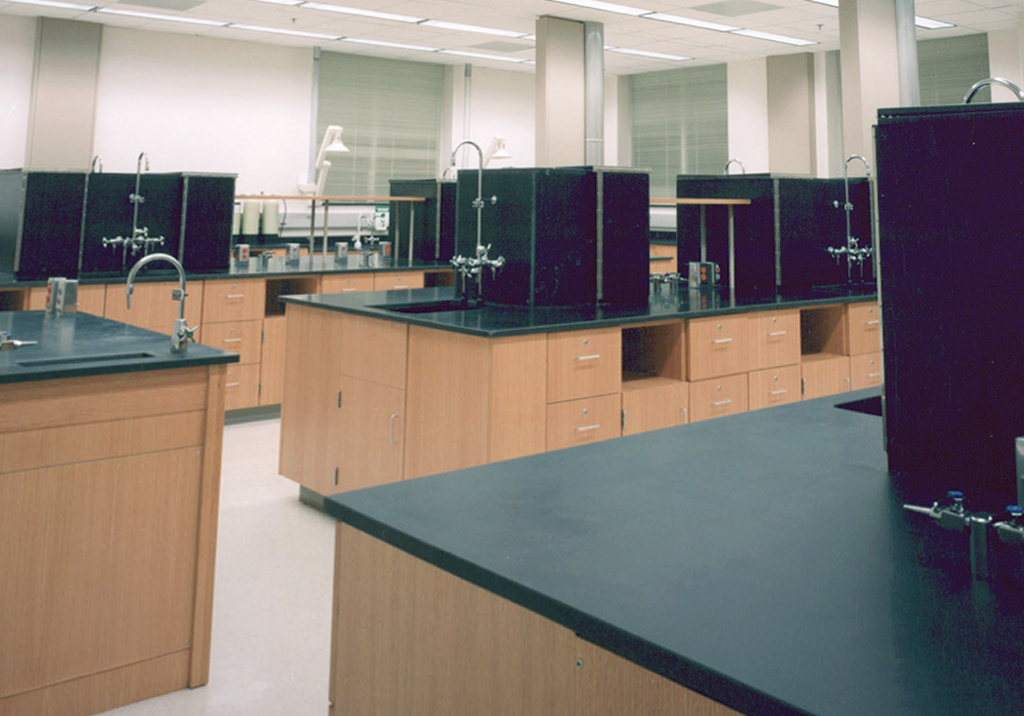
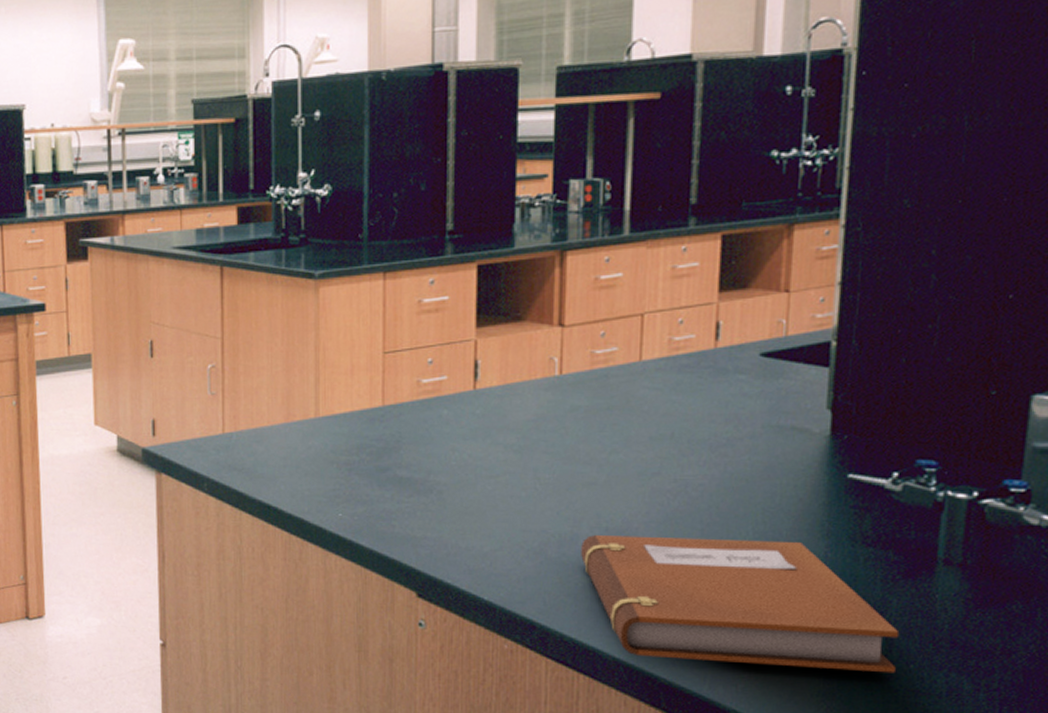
notebook: none [712,565,954,681] -> present [581,535,900,673]

